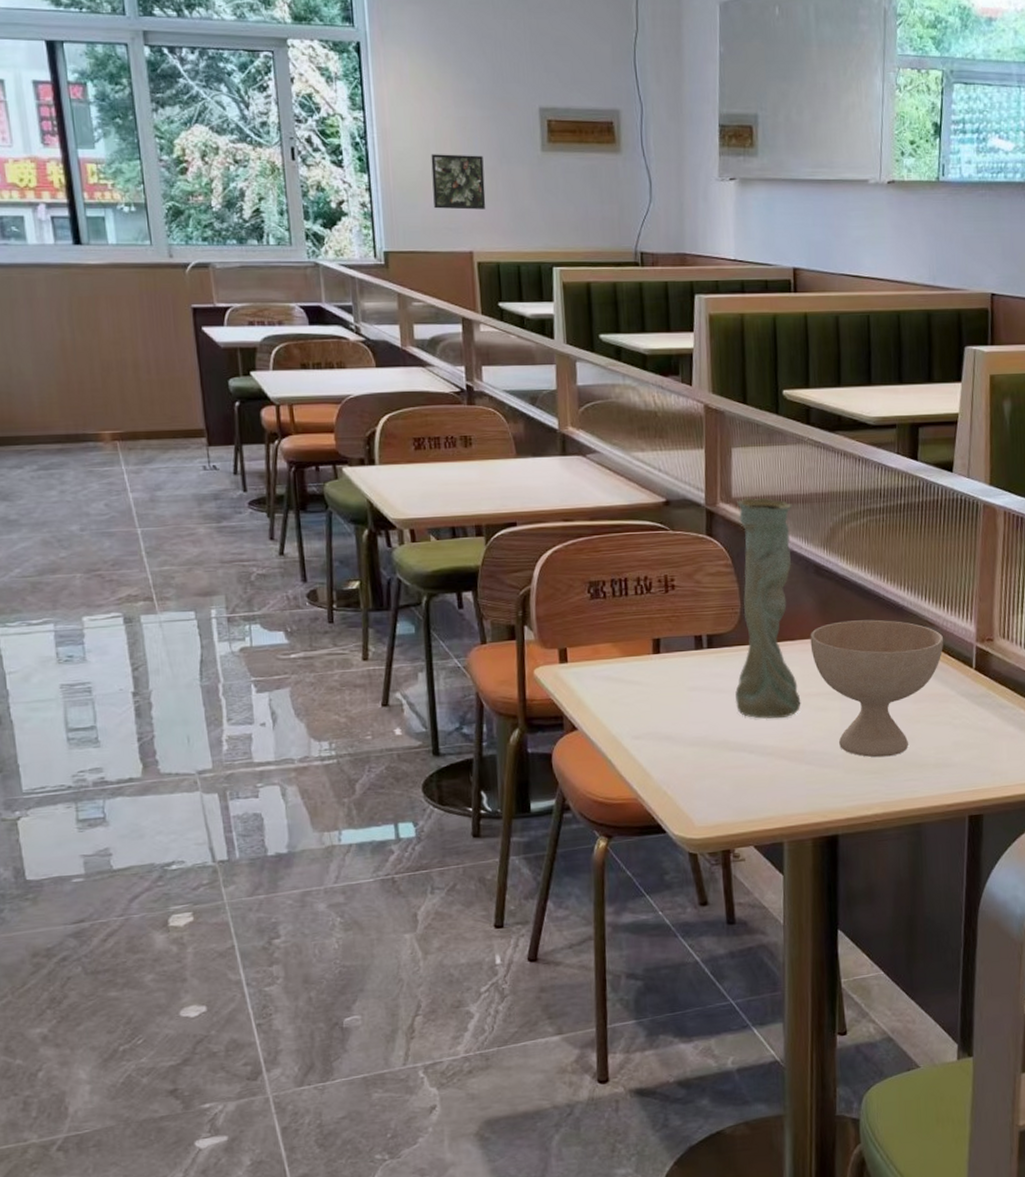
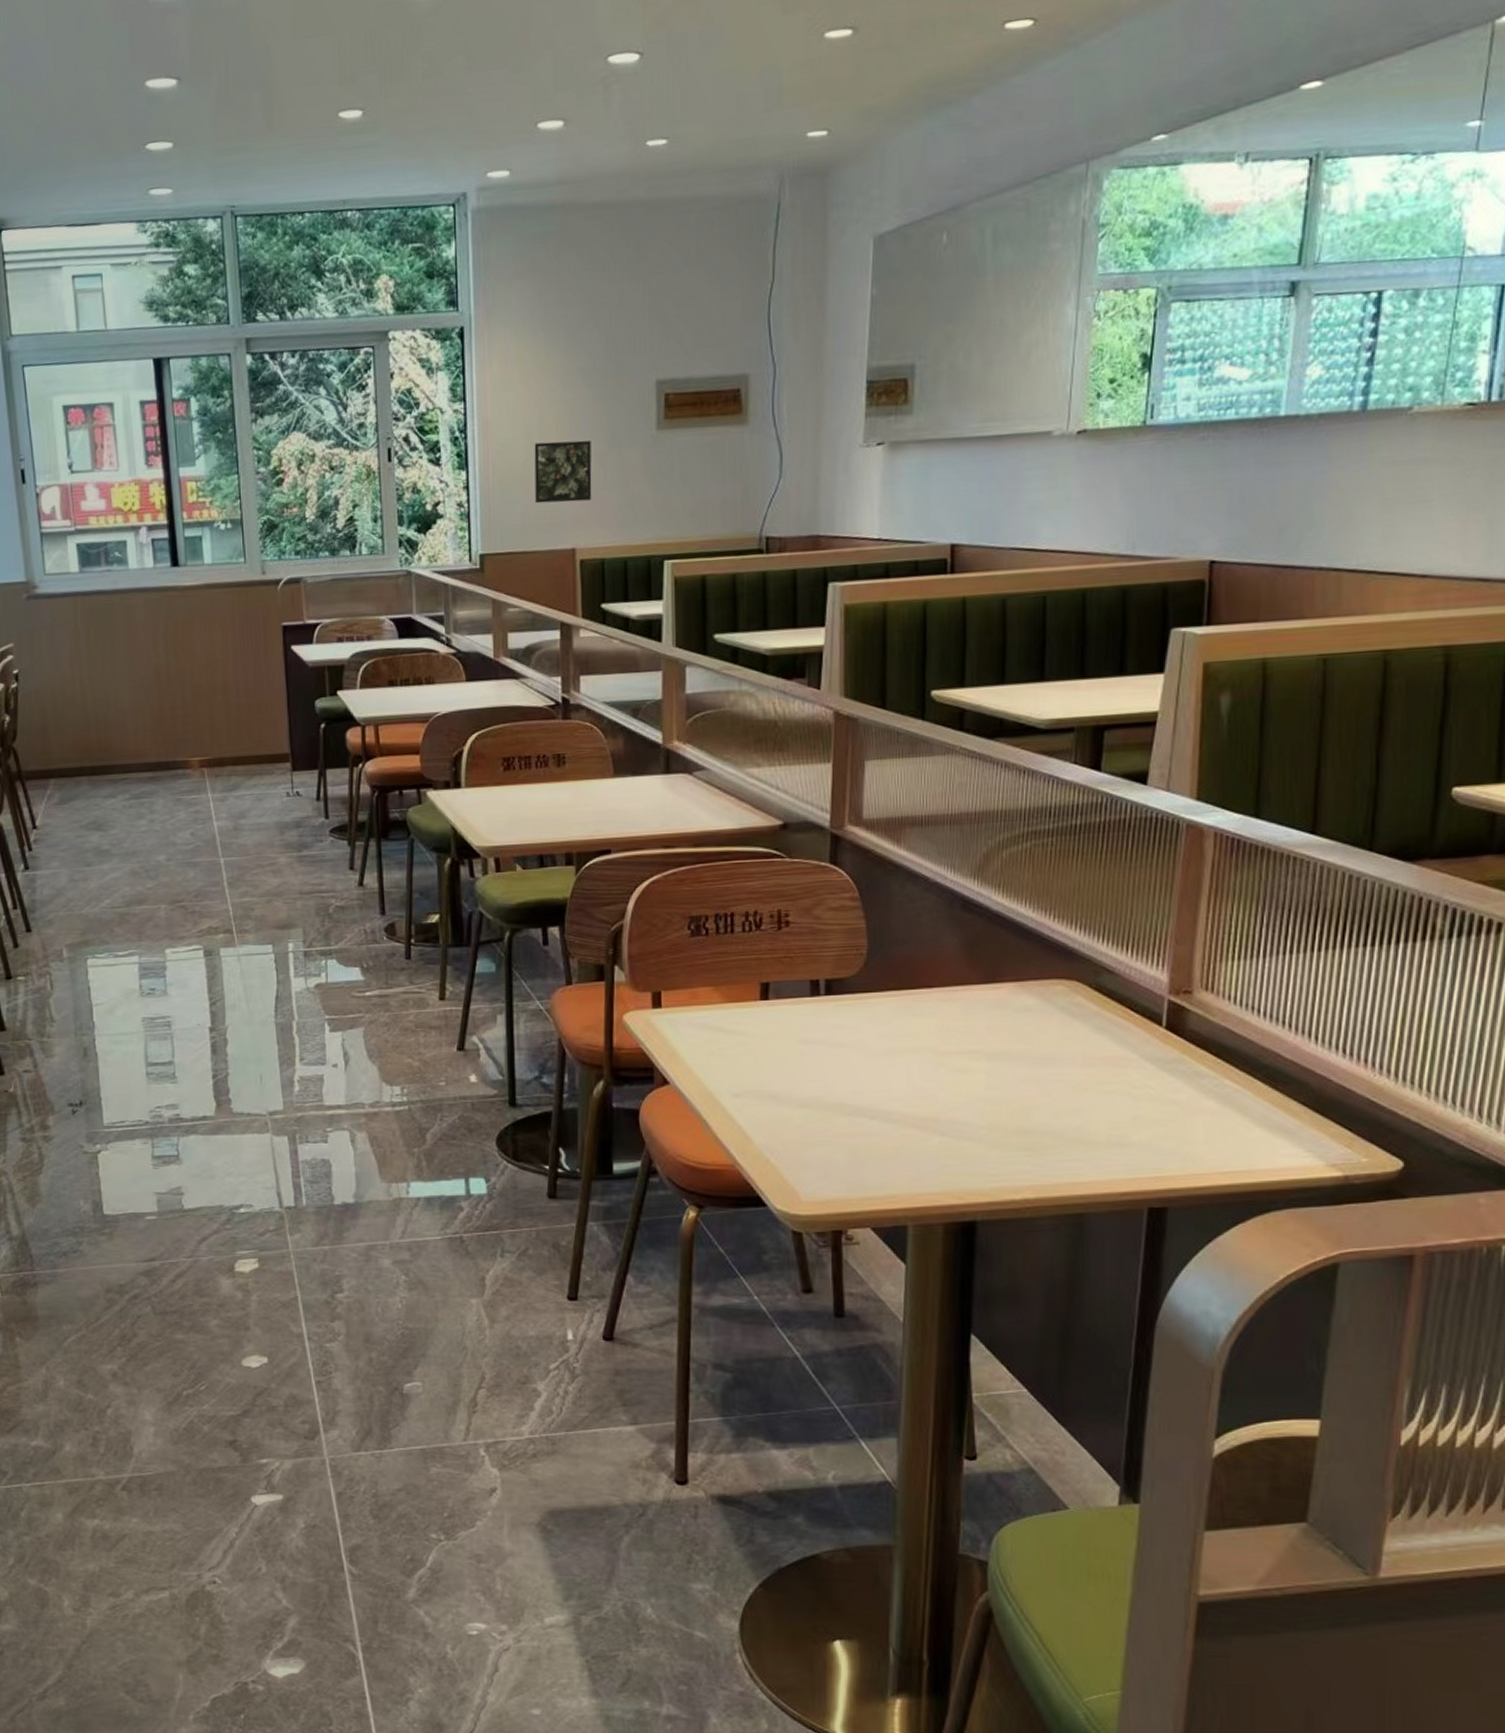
vase: present [735,497,801,719] -> none [855,818,937,1080]
bowl: present [810,619,944,758] -> none [952,964,1126,1131]

